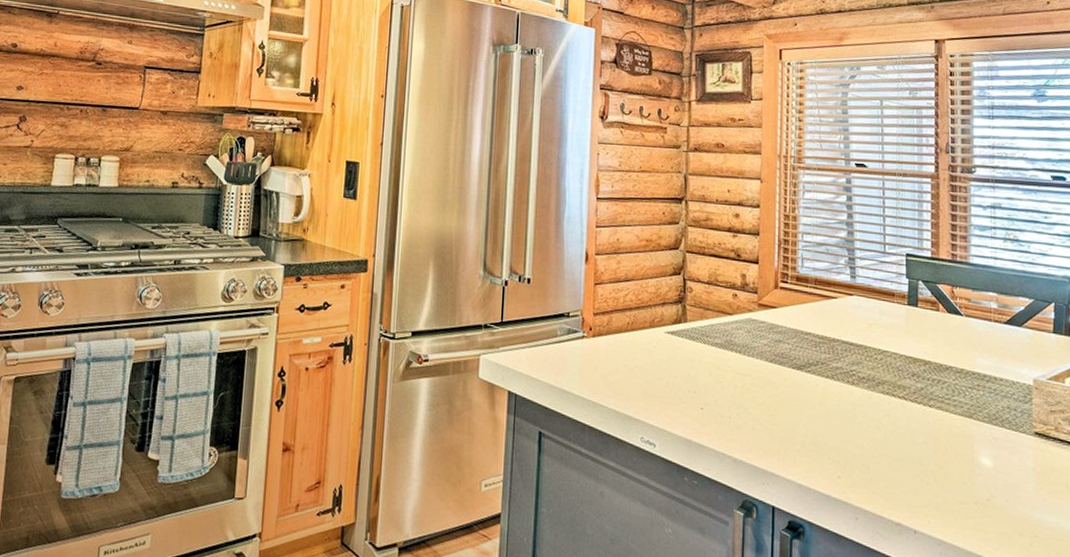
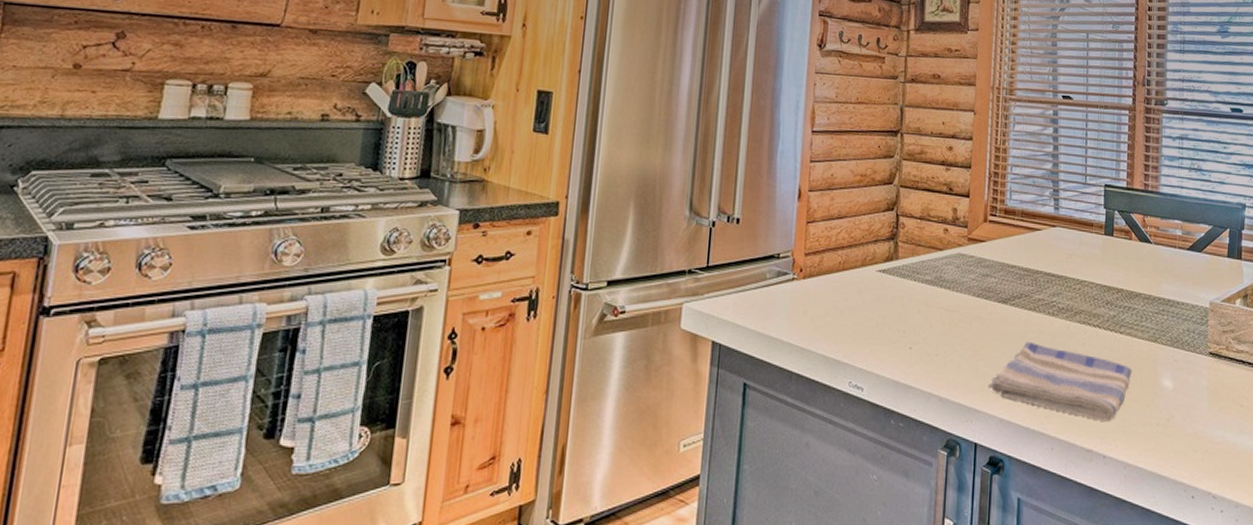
dish towel: none [784,409,945,496] -> present [988,341,1132,421]

